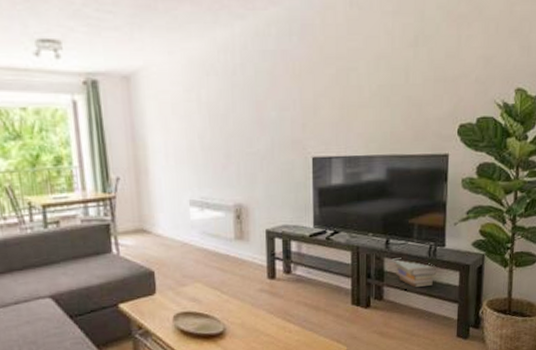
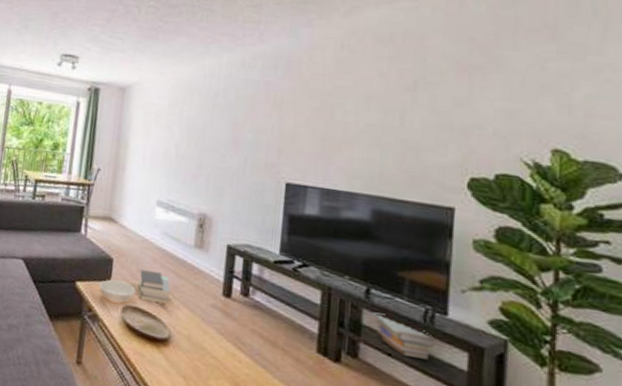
bowl: none [145,291,184,314] -> present [99,279,136,304]
books: none [184,273,219,304] -> present [137,269,171,305]

